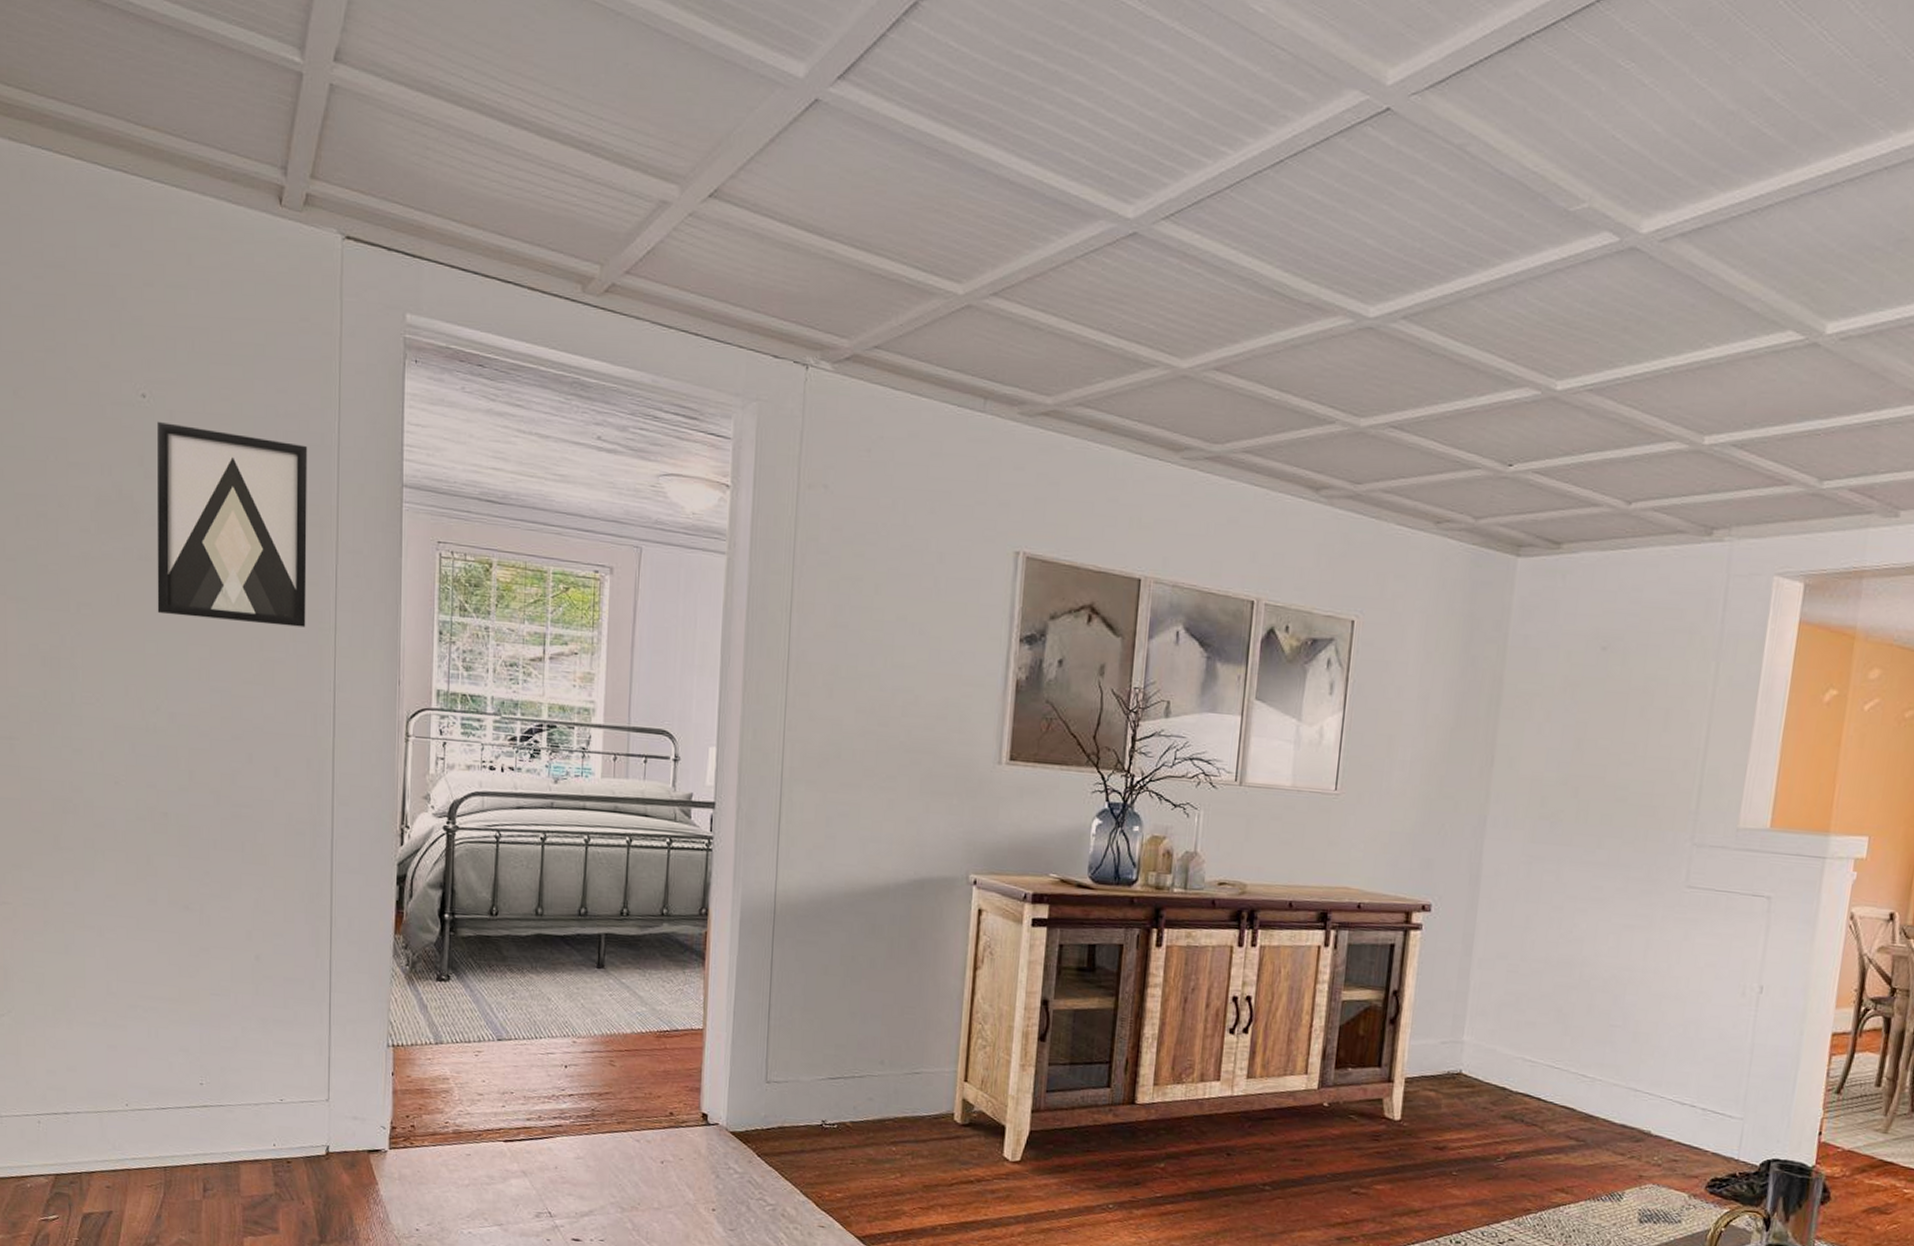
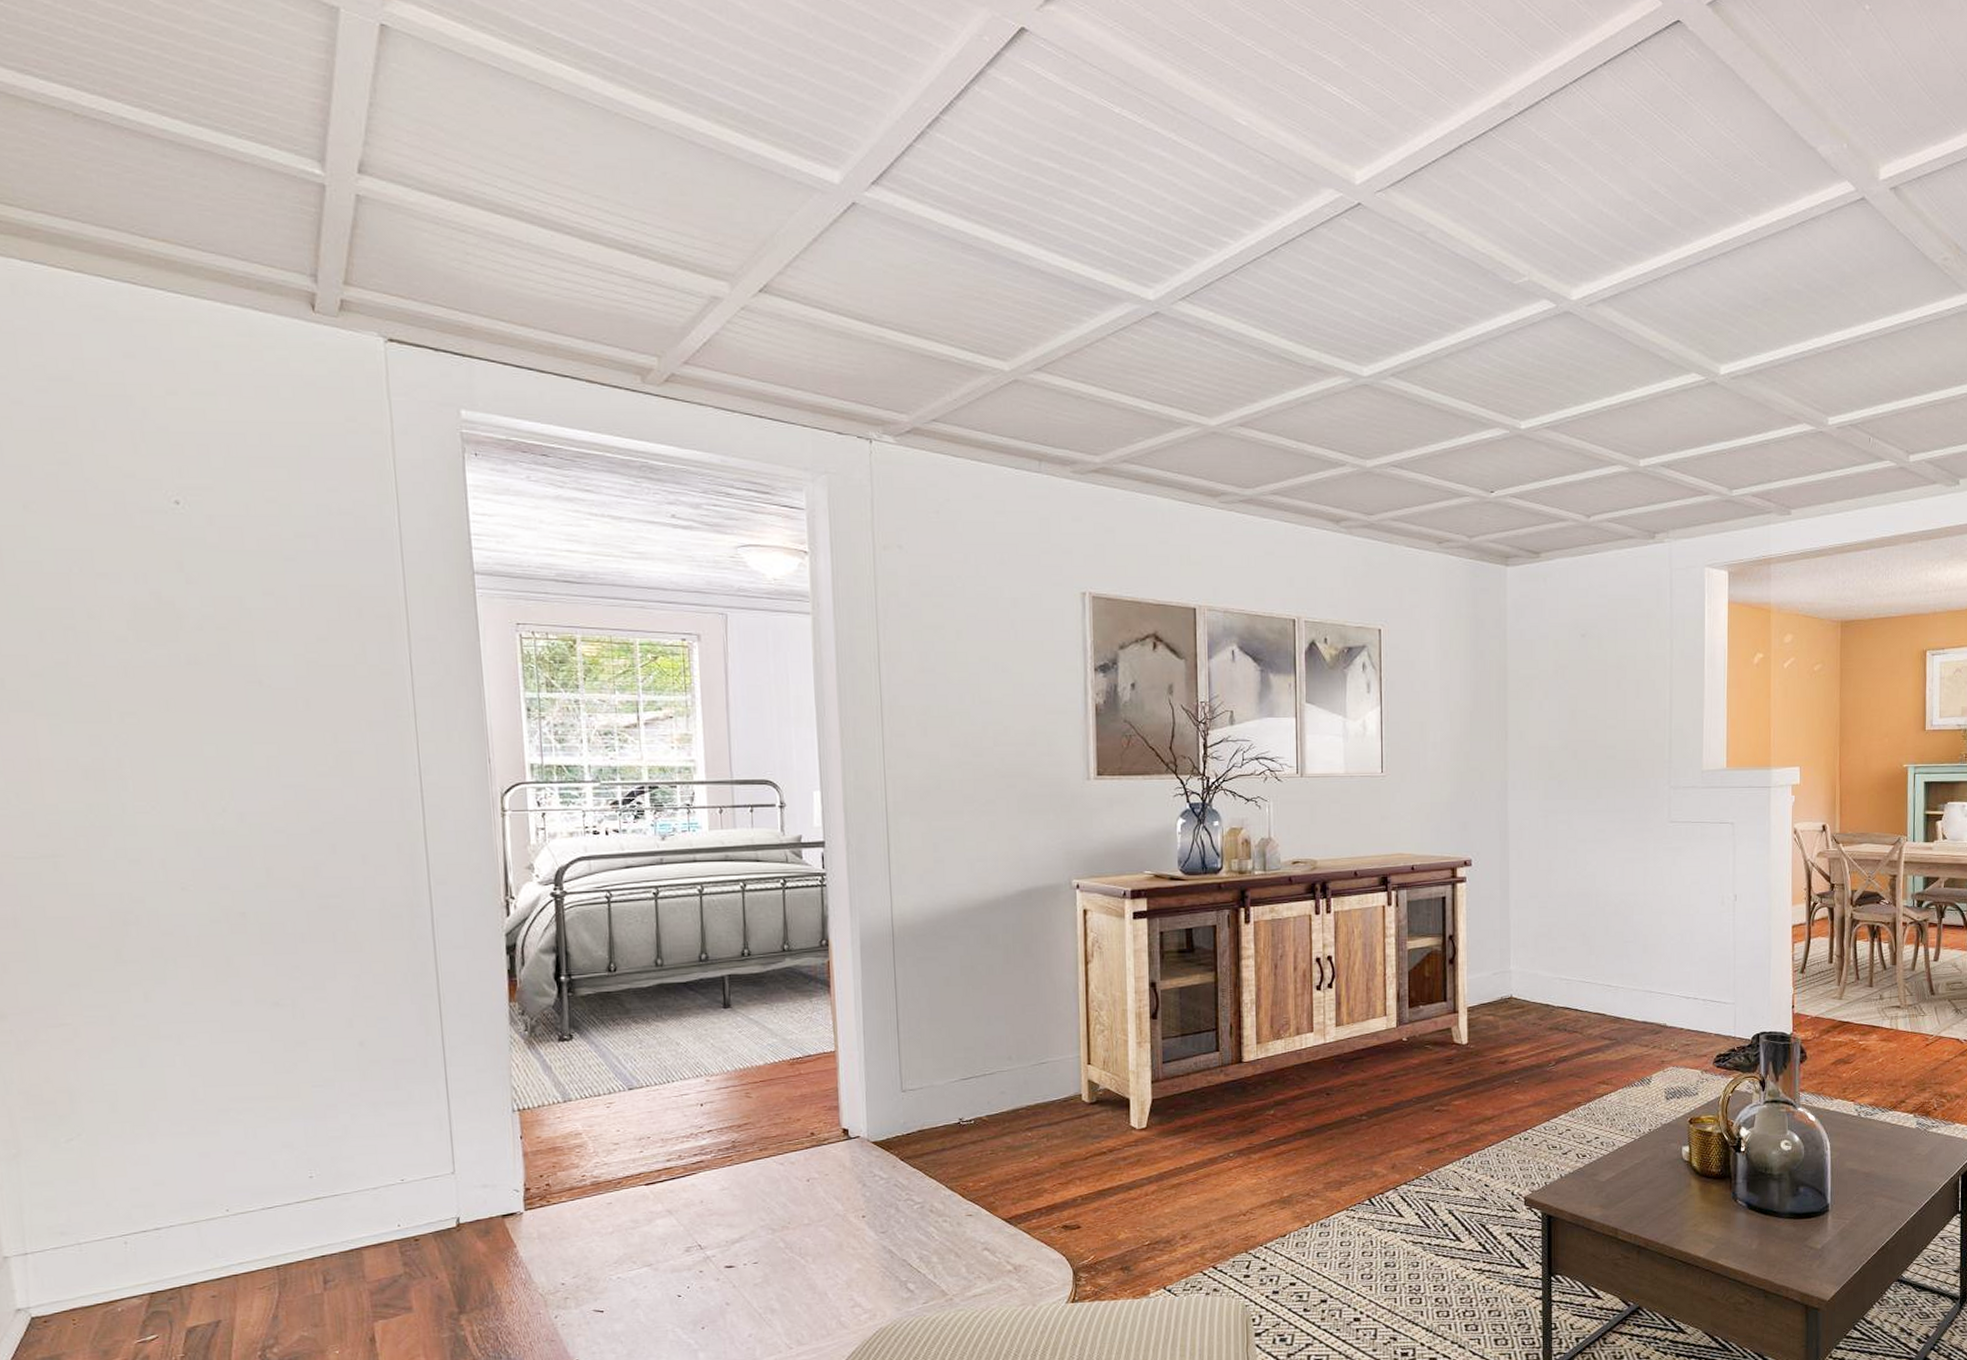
wall art: present [157,422,308,628] -> none [196,528,383,717]

